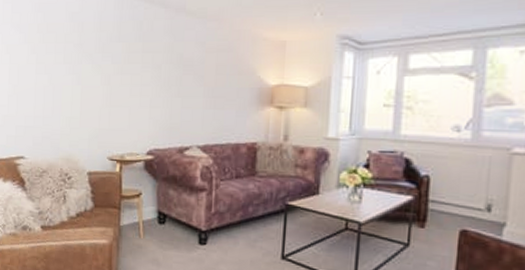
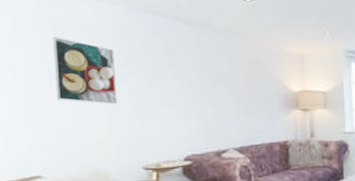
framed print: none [41,23,92,92] -> present [53,37,117,105]

